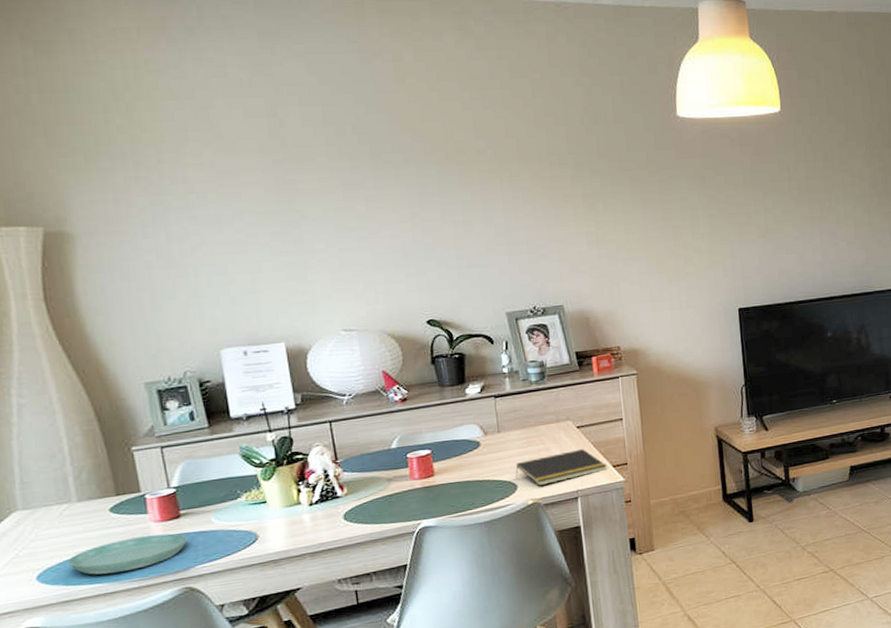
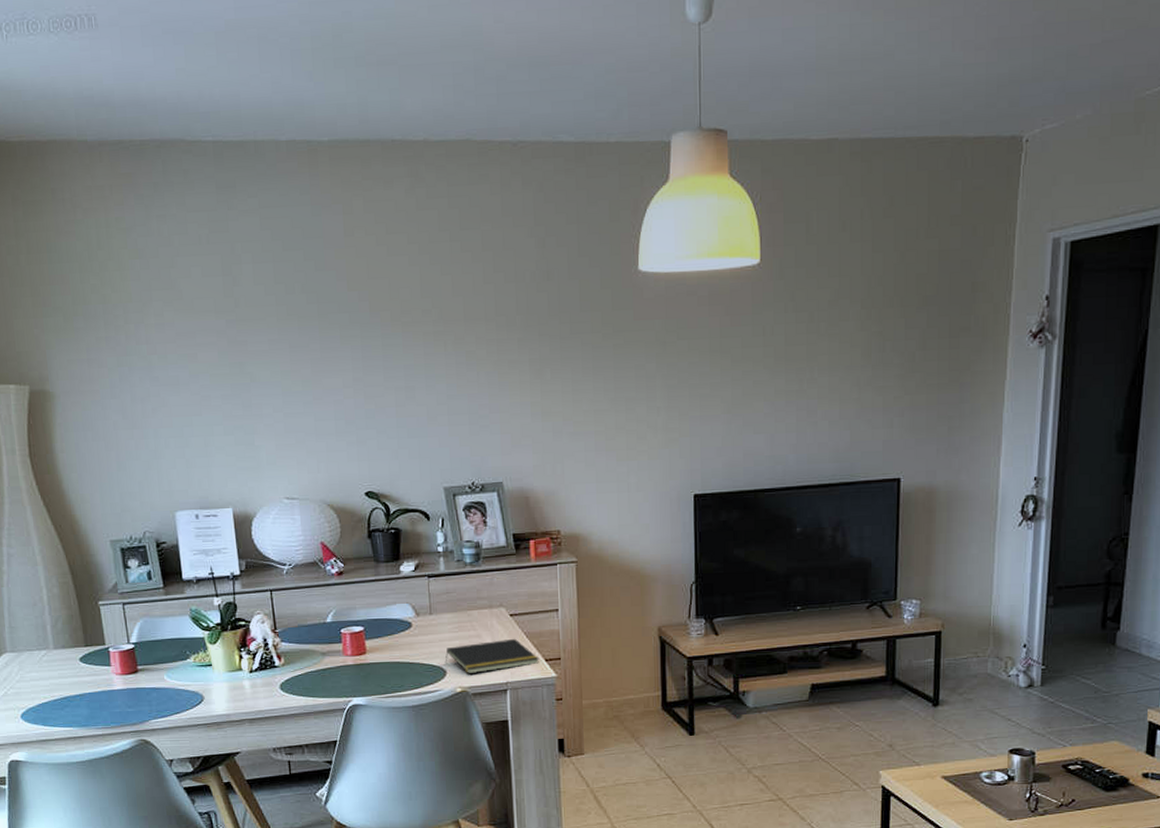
saucer: present [67,533,188,575] -> none [45,687,144,720]

